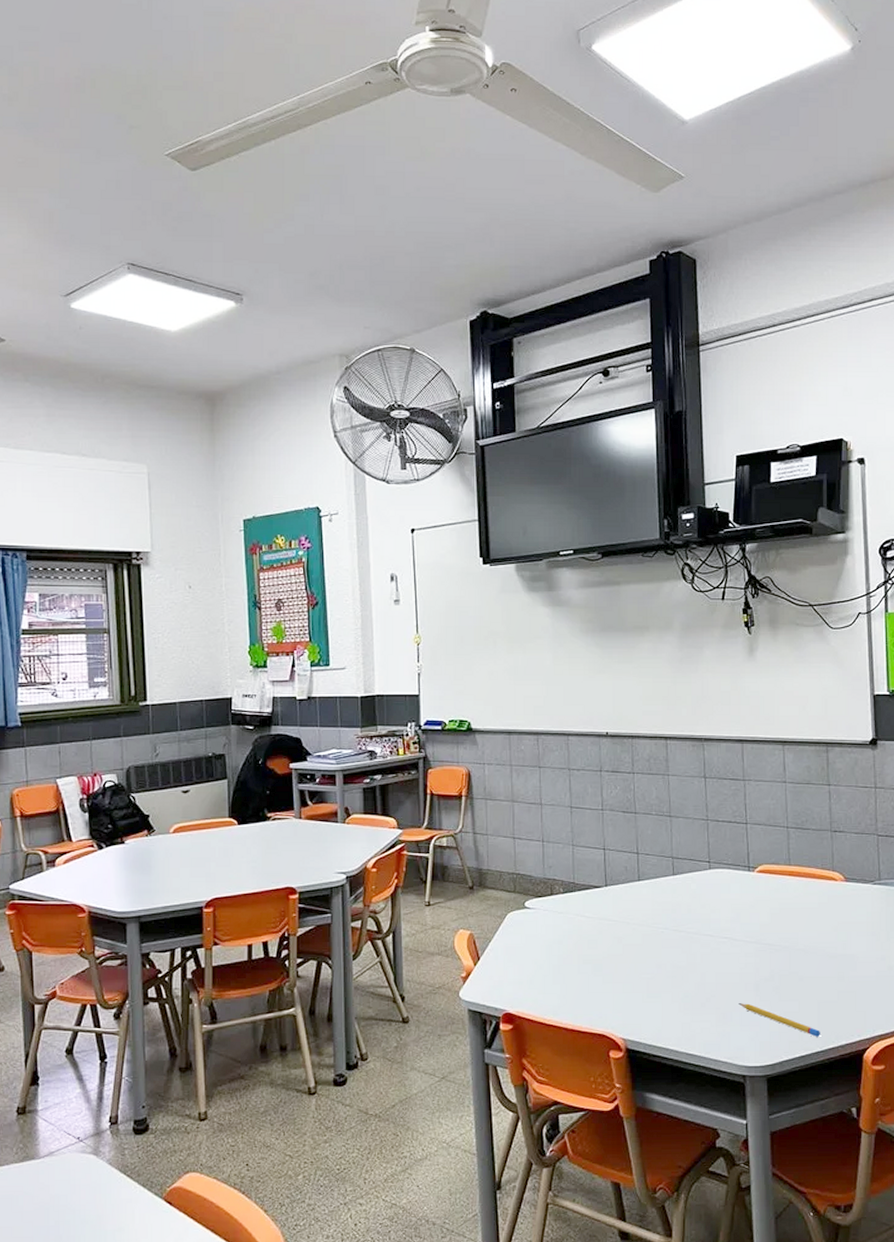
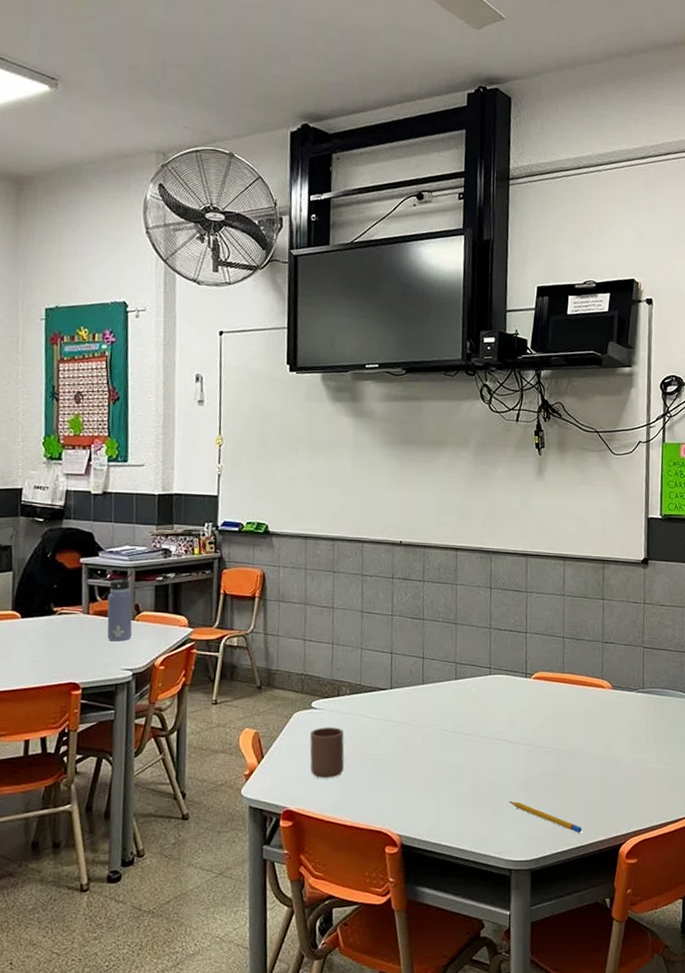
water bottle: none [318,775,343,845] -> present [107,571,134,642]
cup: none [526,927,562,980] -> present [309,727,345,778]

